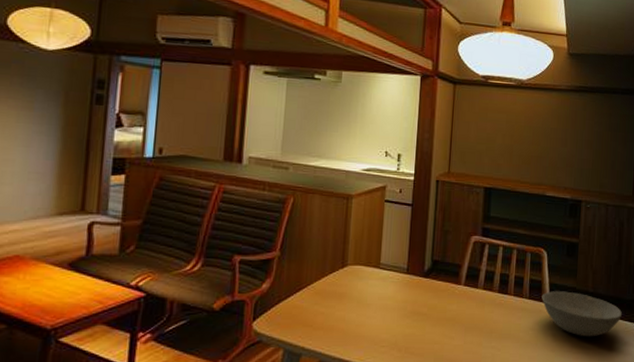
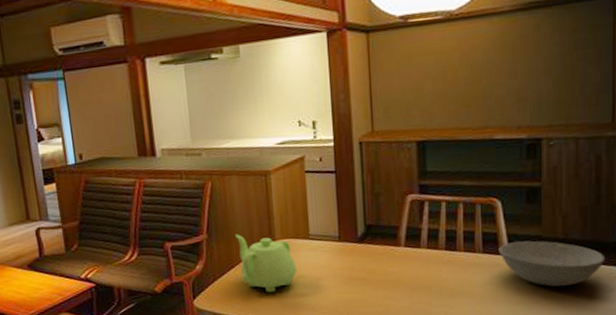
teapot: none [307,255,364,321] -> present [235,234,297,293]

